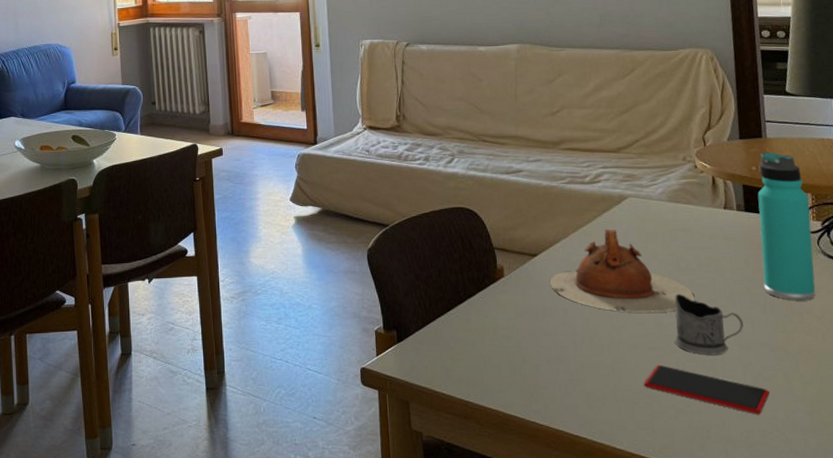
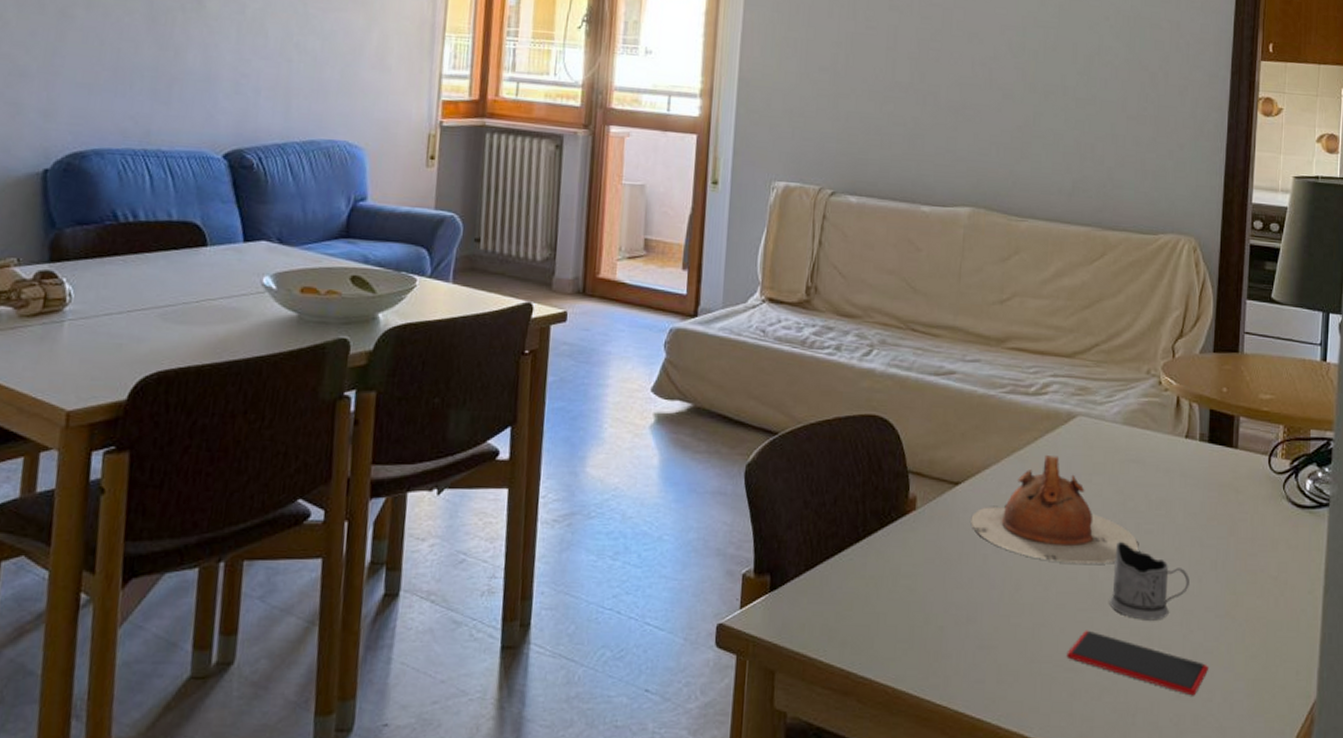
thermos bottle: present [757,152,816,301] -> none [1218,371,1281,557]

